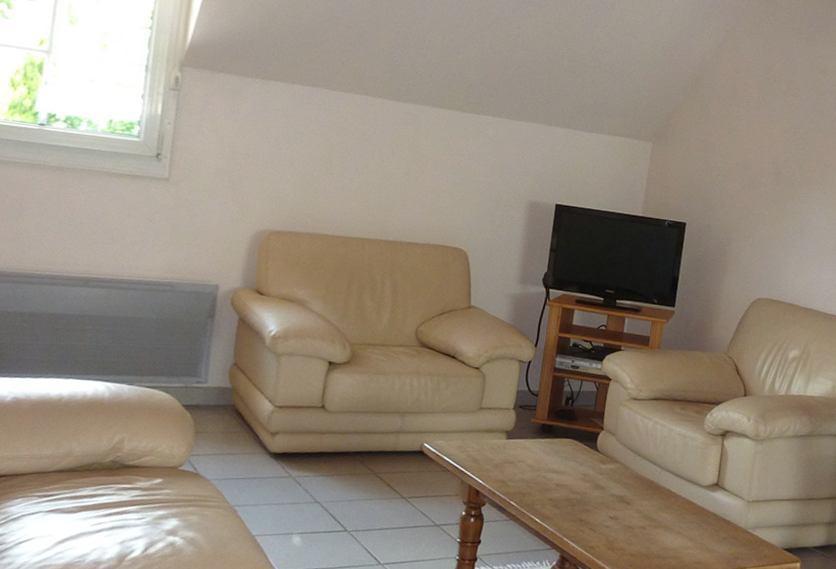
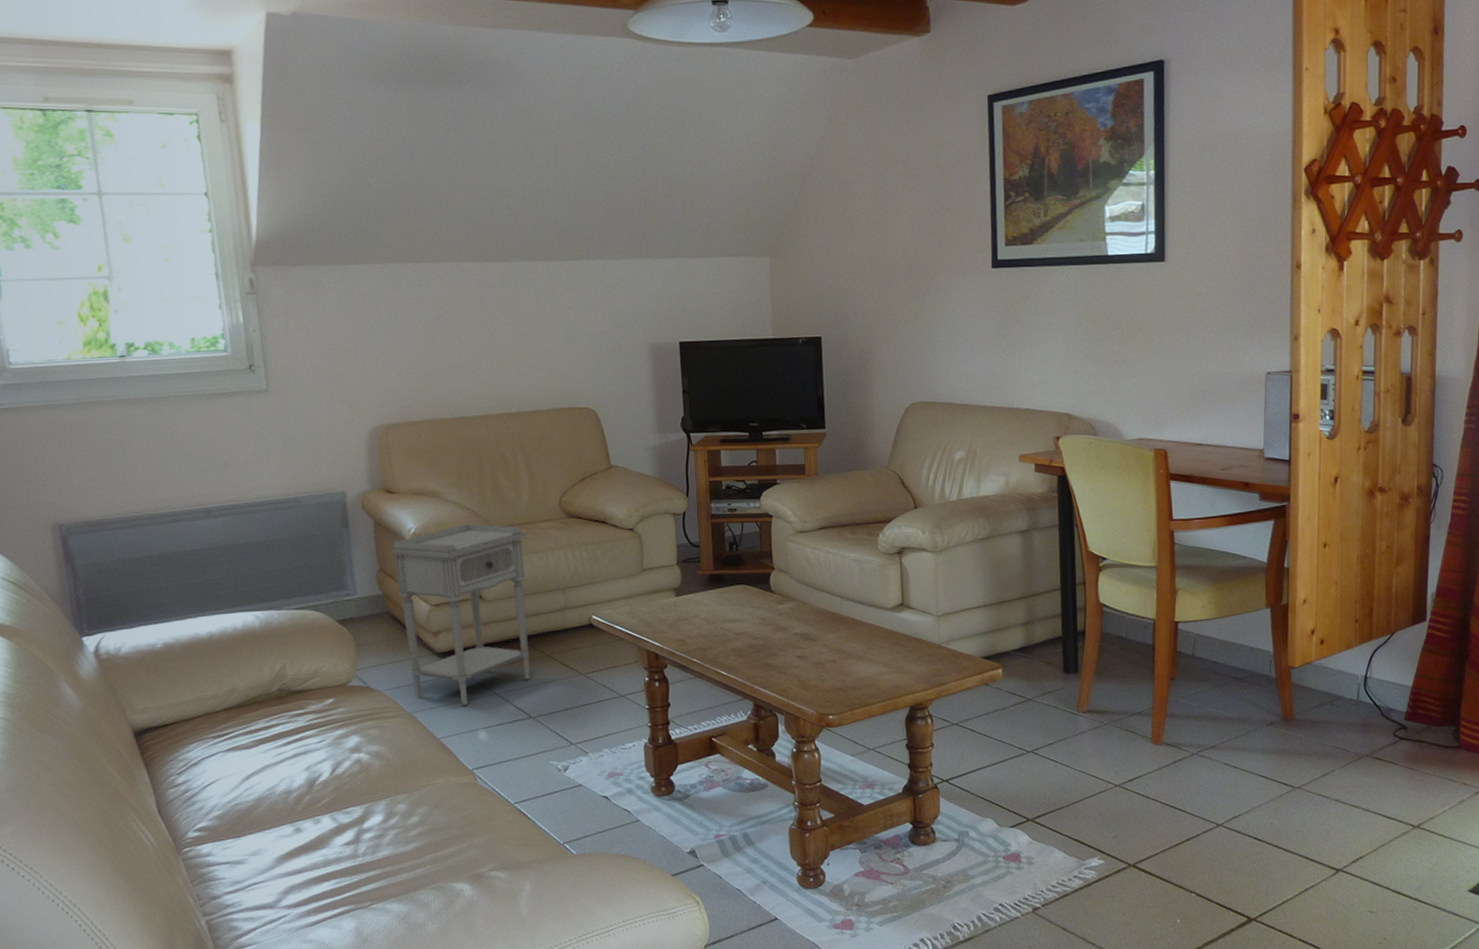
nightstand: none [240,335,379,509] -> present [390,524,530,706]

